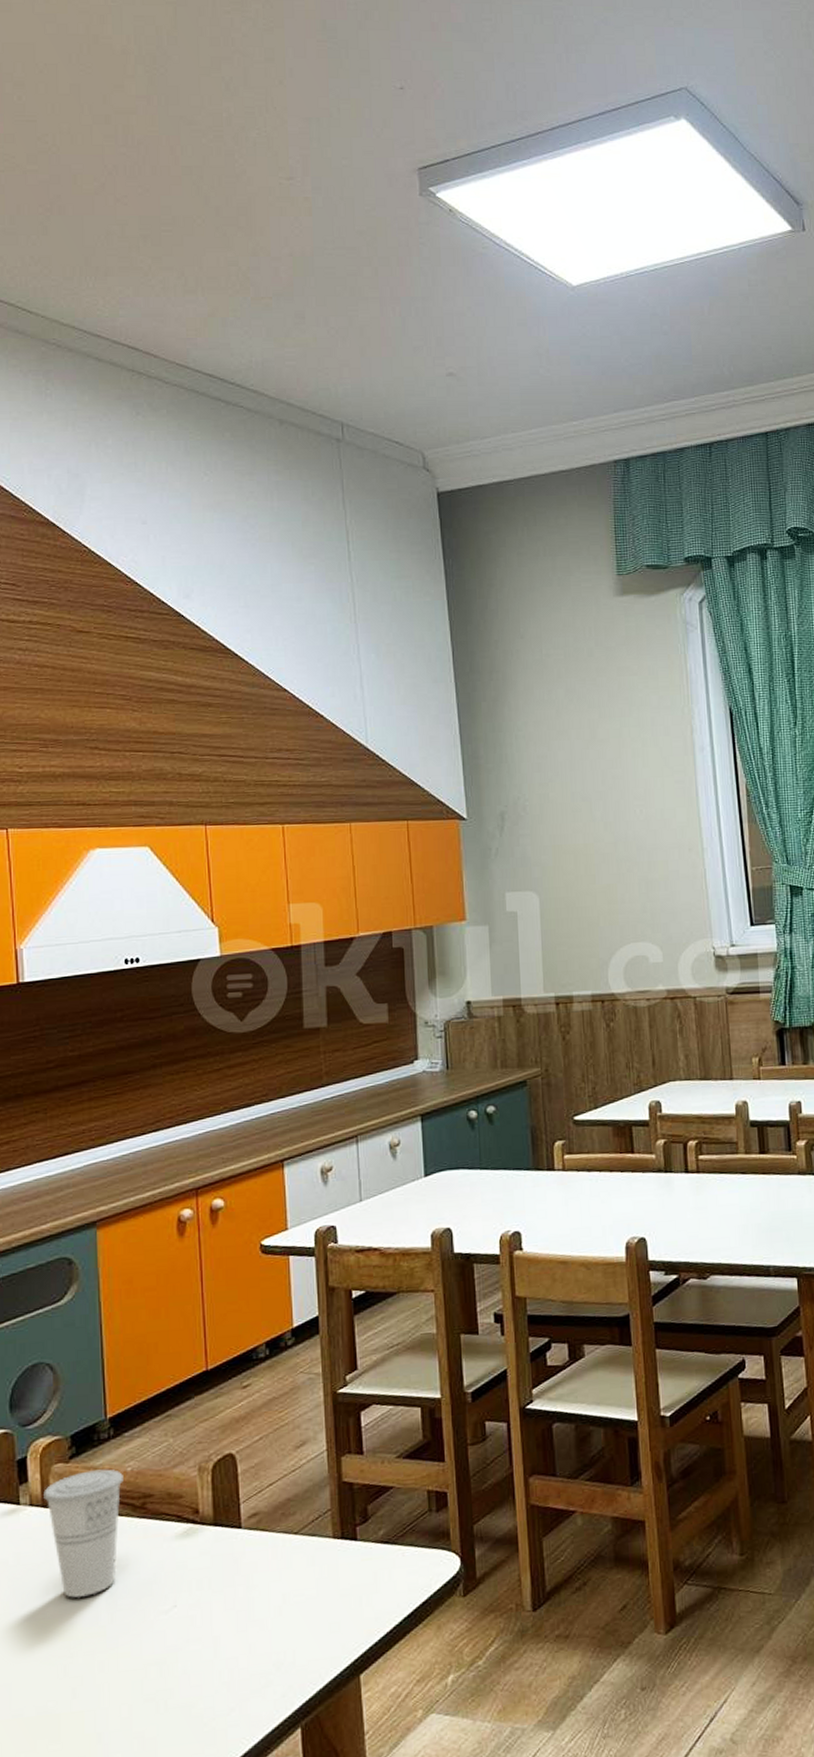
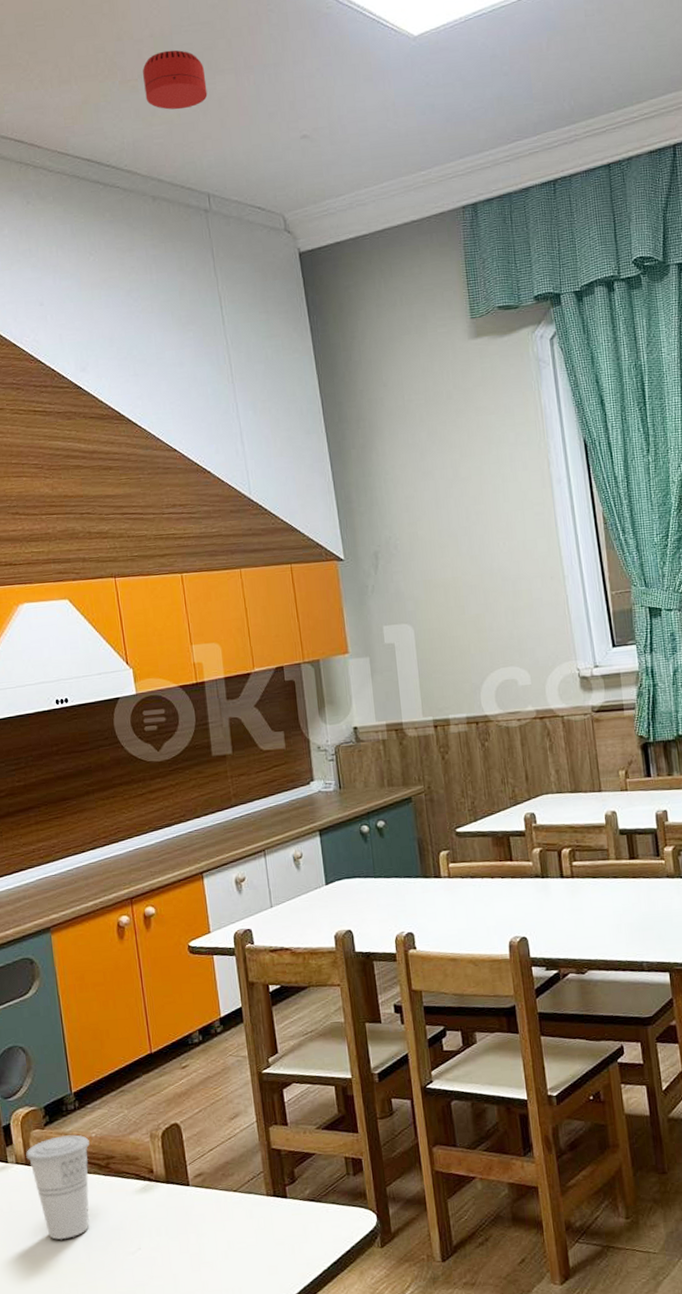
smoke detector: none [279,272,348,333] -> present [143,50,208,110]

